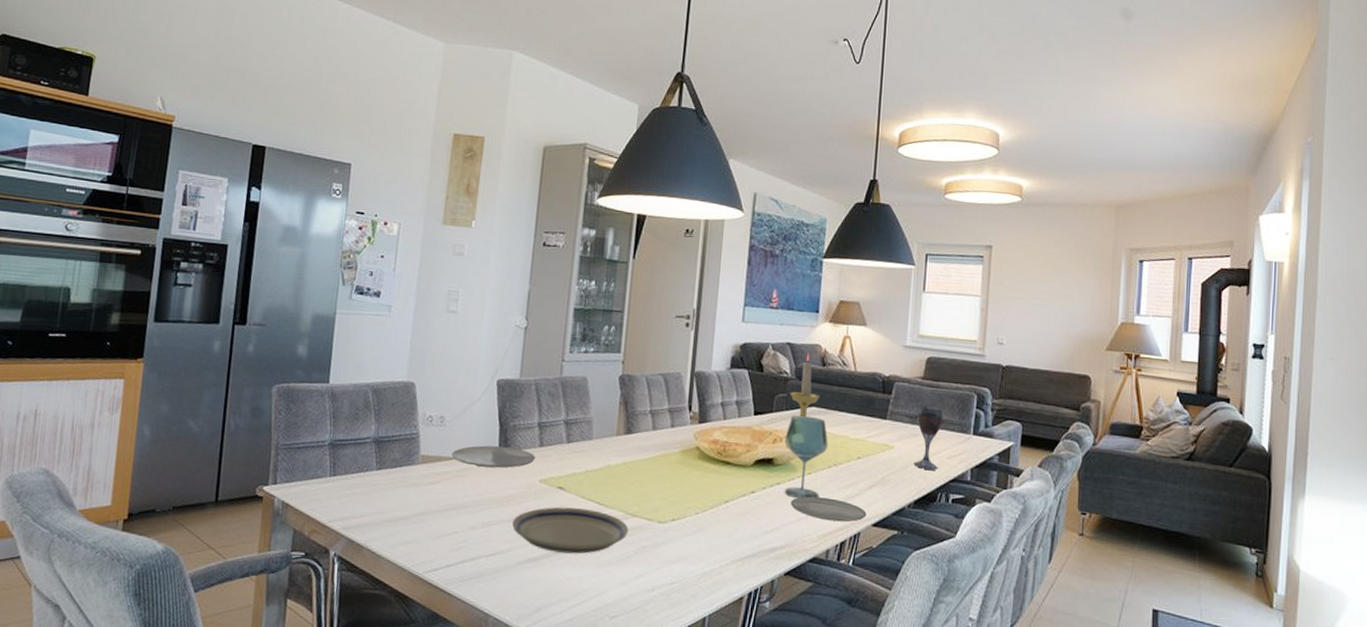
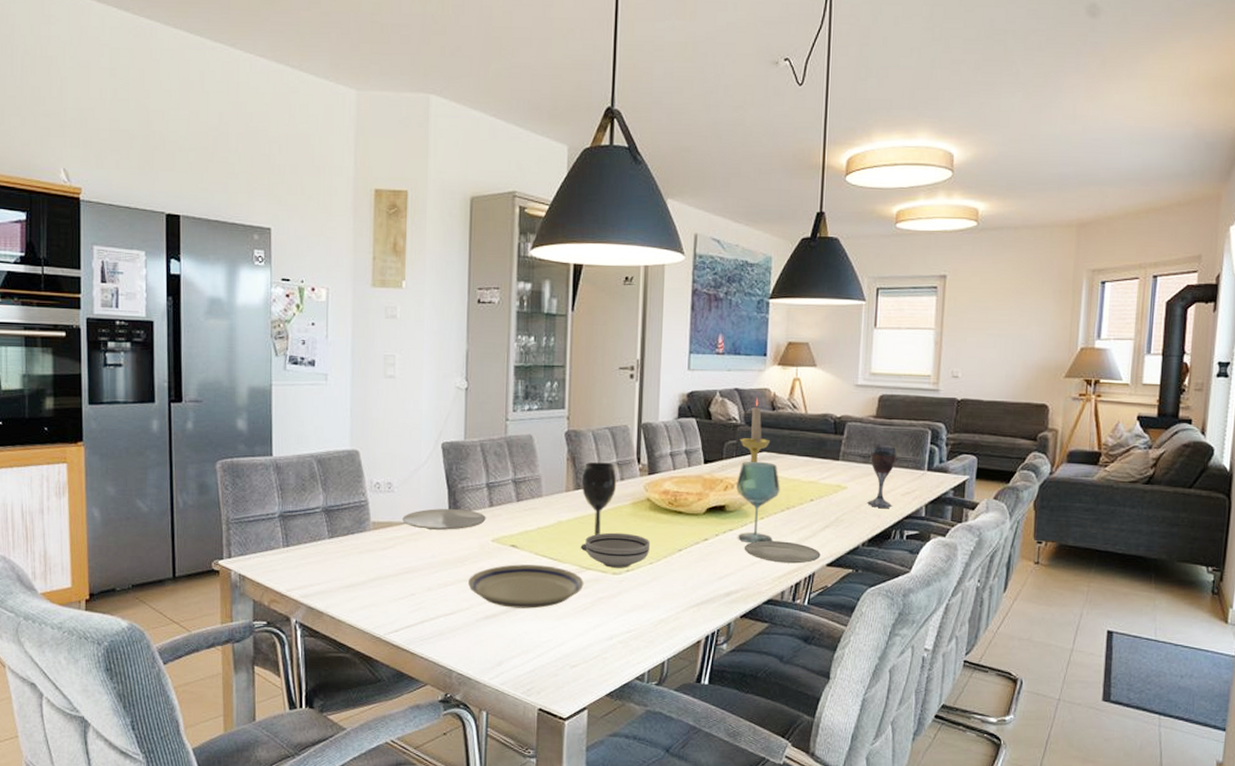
wine glass: none [627,407,668,497] -> present [580,461,617,551]
bowl: none [632,479,698,517] -> present [585,532,651,568]

